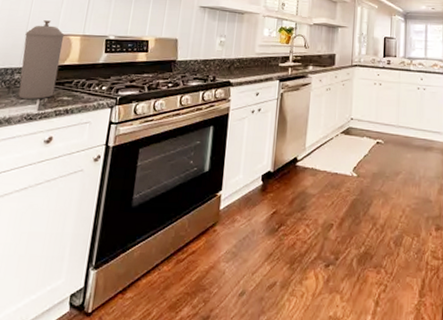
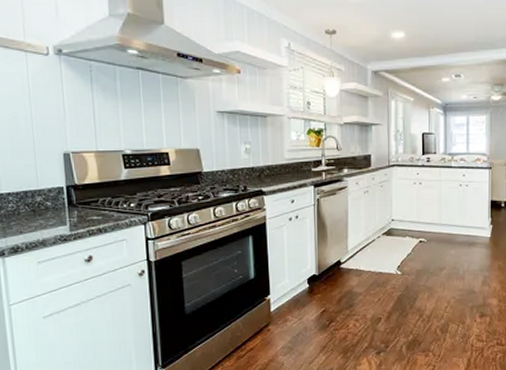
canister: present [18,20,65,100] -> none [34,138,82,222]

